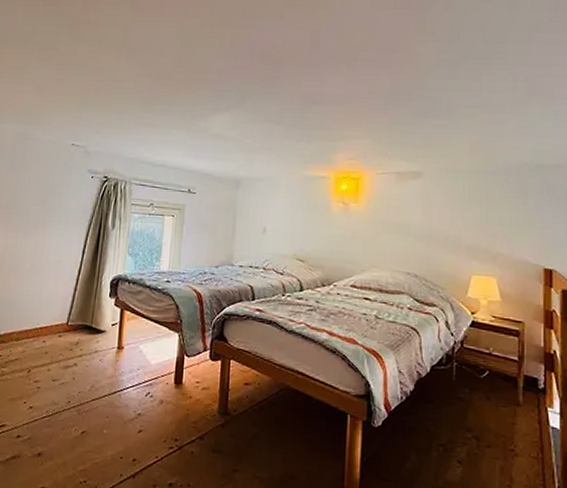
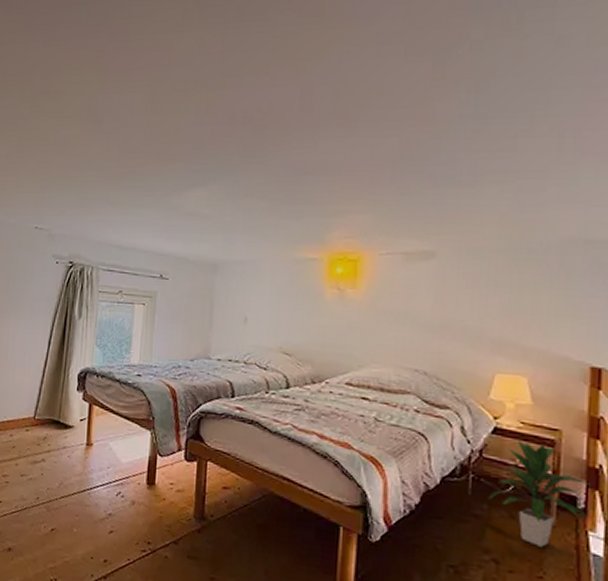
indoor plant: none [469,332,548,424] -> present [488,441,591,547]

